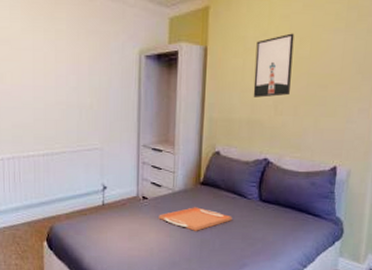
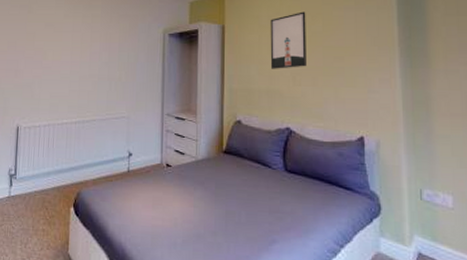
serving tray: present [159,207,233,231] -> none [182,176,258,202]

